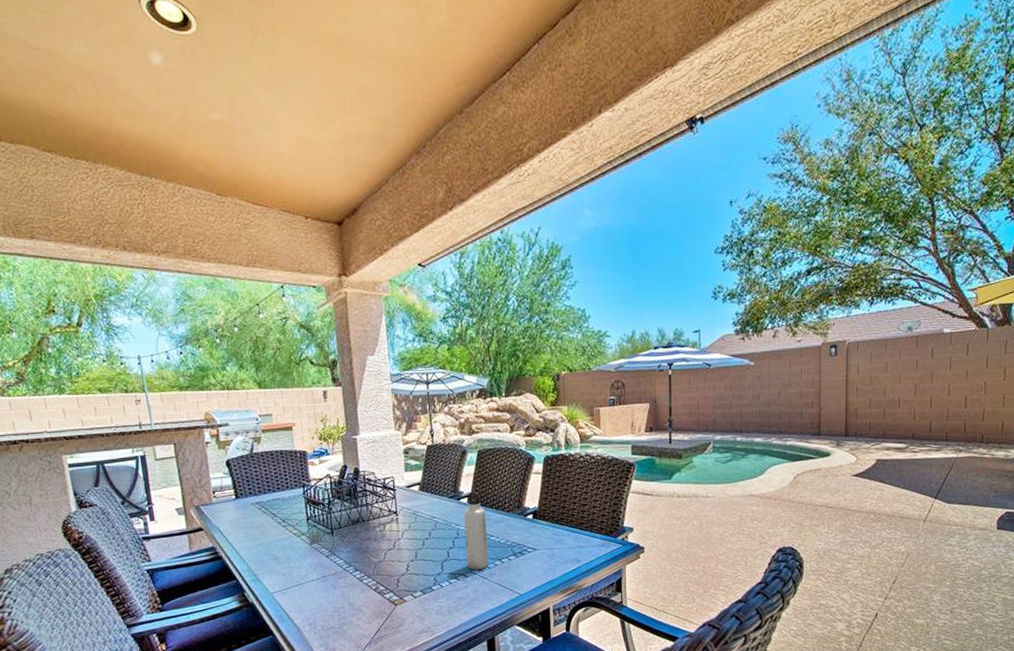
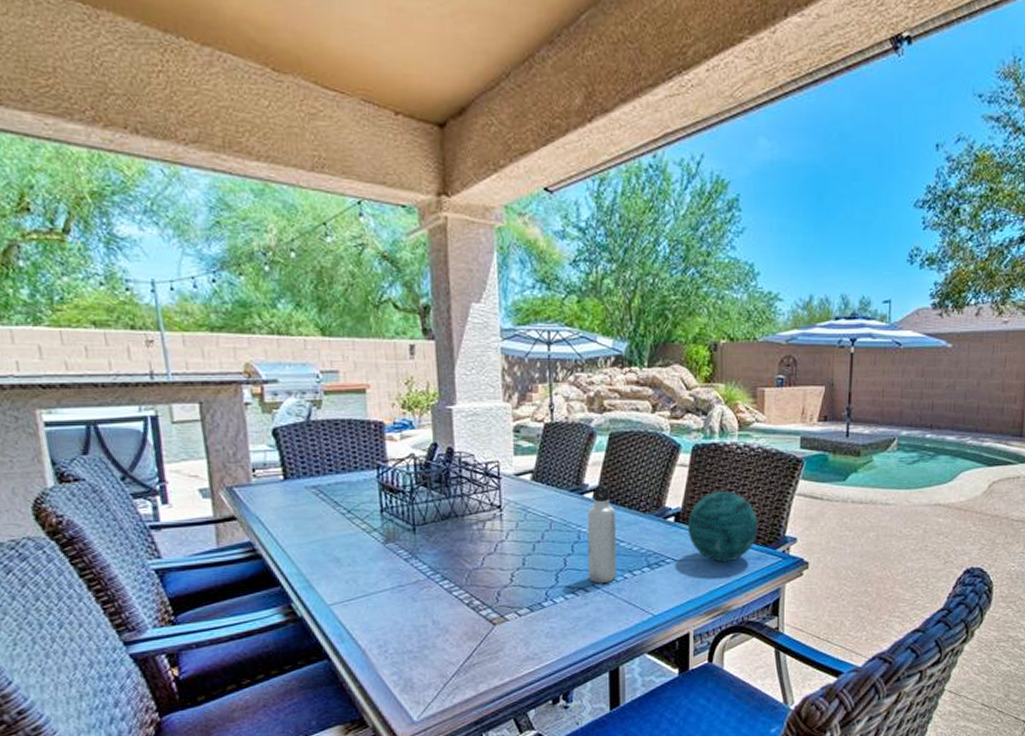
decorative orb: none [543,491,601,550] -> present [687,490,758,562]

